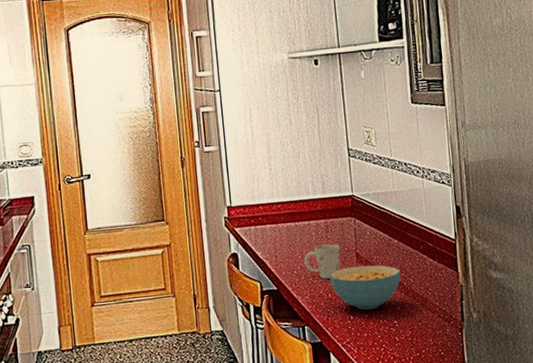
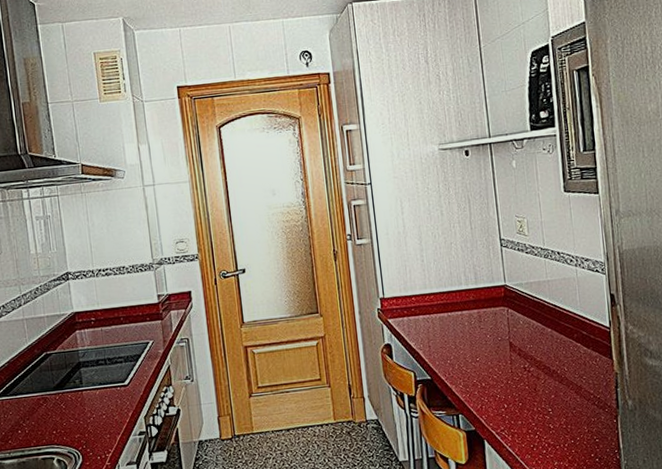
mug: present [303,244,341,279] -> none [457,333,494,368]
cereal bowl: present [329,265,401,310] -> none [482,353,555,399]

